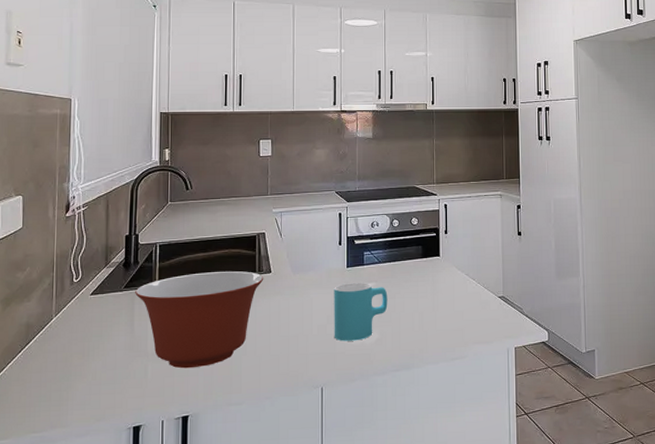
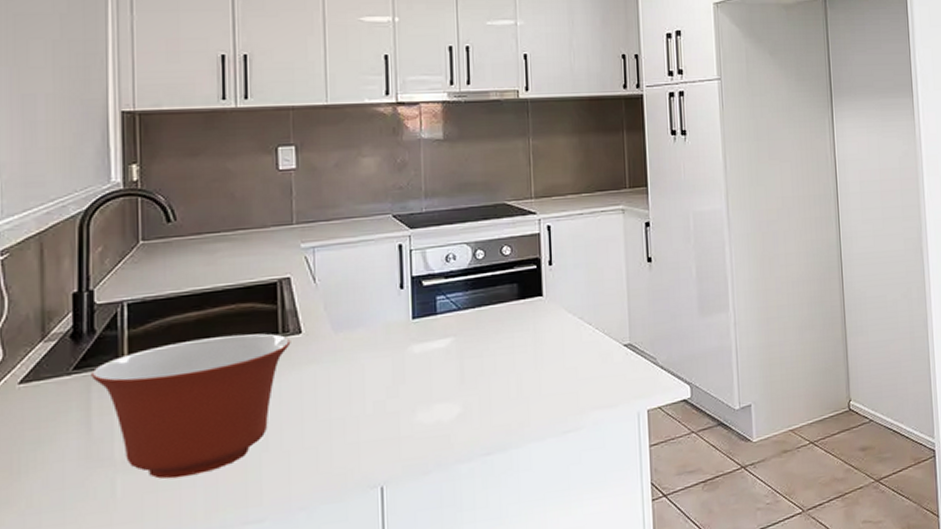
cup: present [334,283,388,341] -> none [394,338,473,421]

